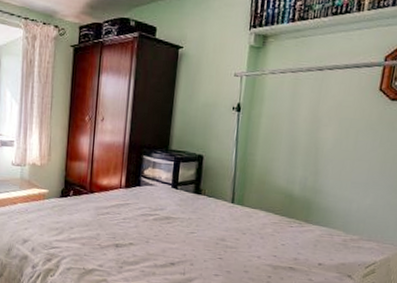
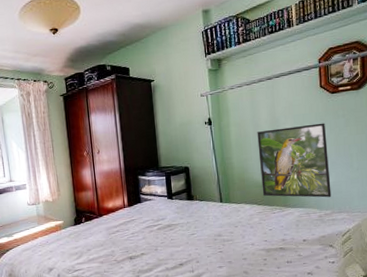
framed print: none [282,129,375,221] -> present [257,123,332,198]

